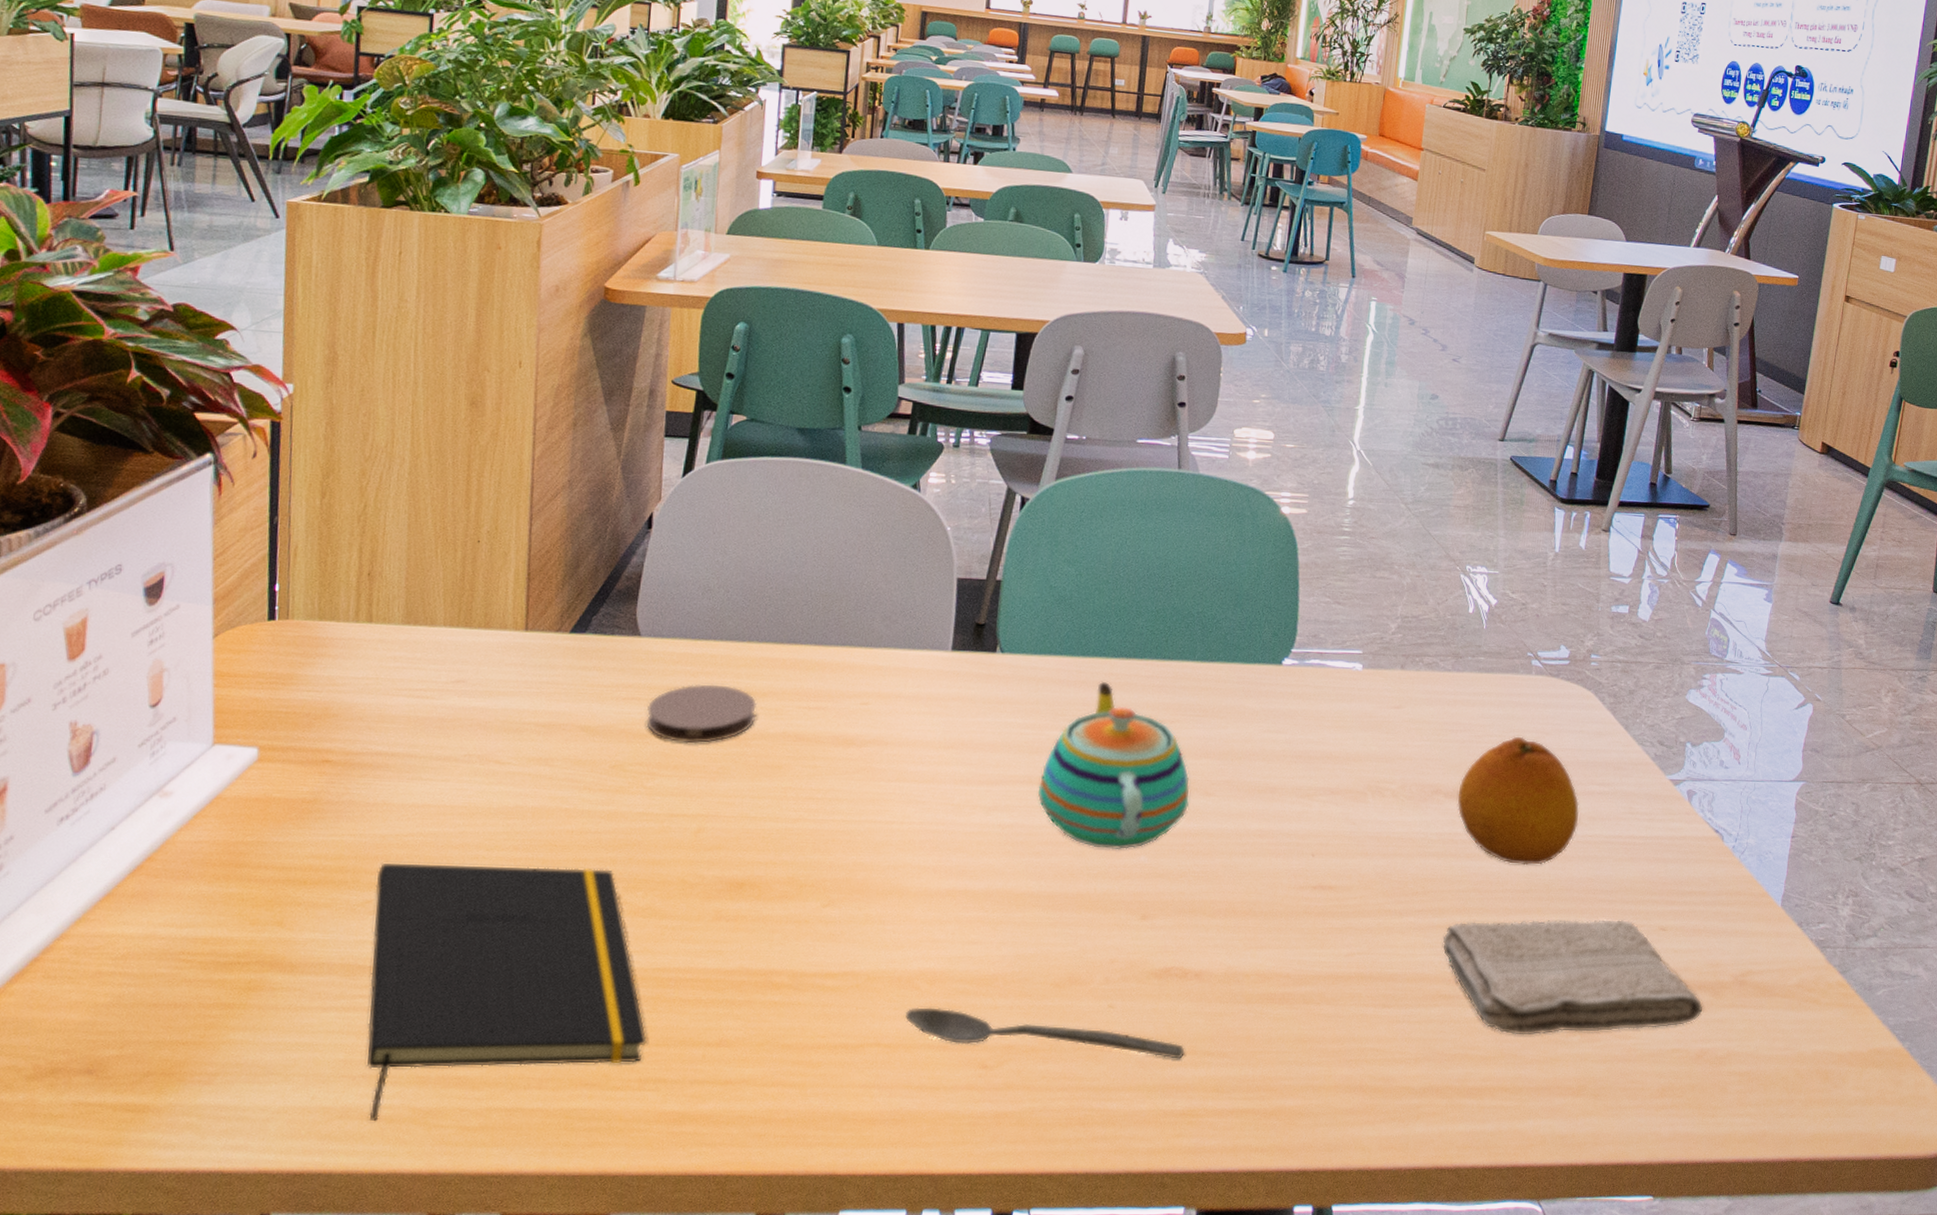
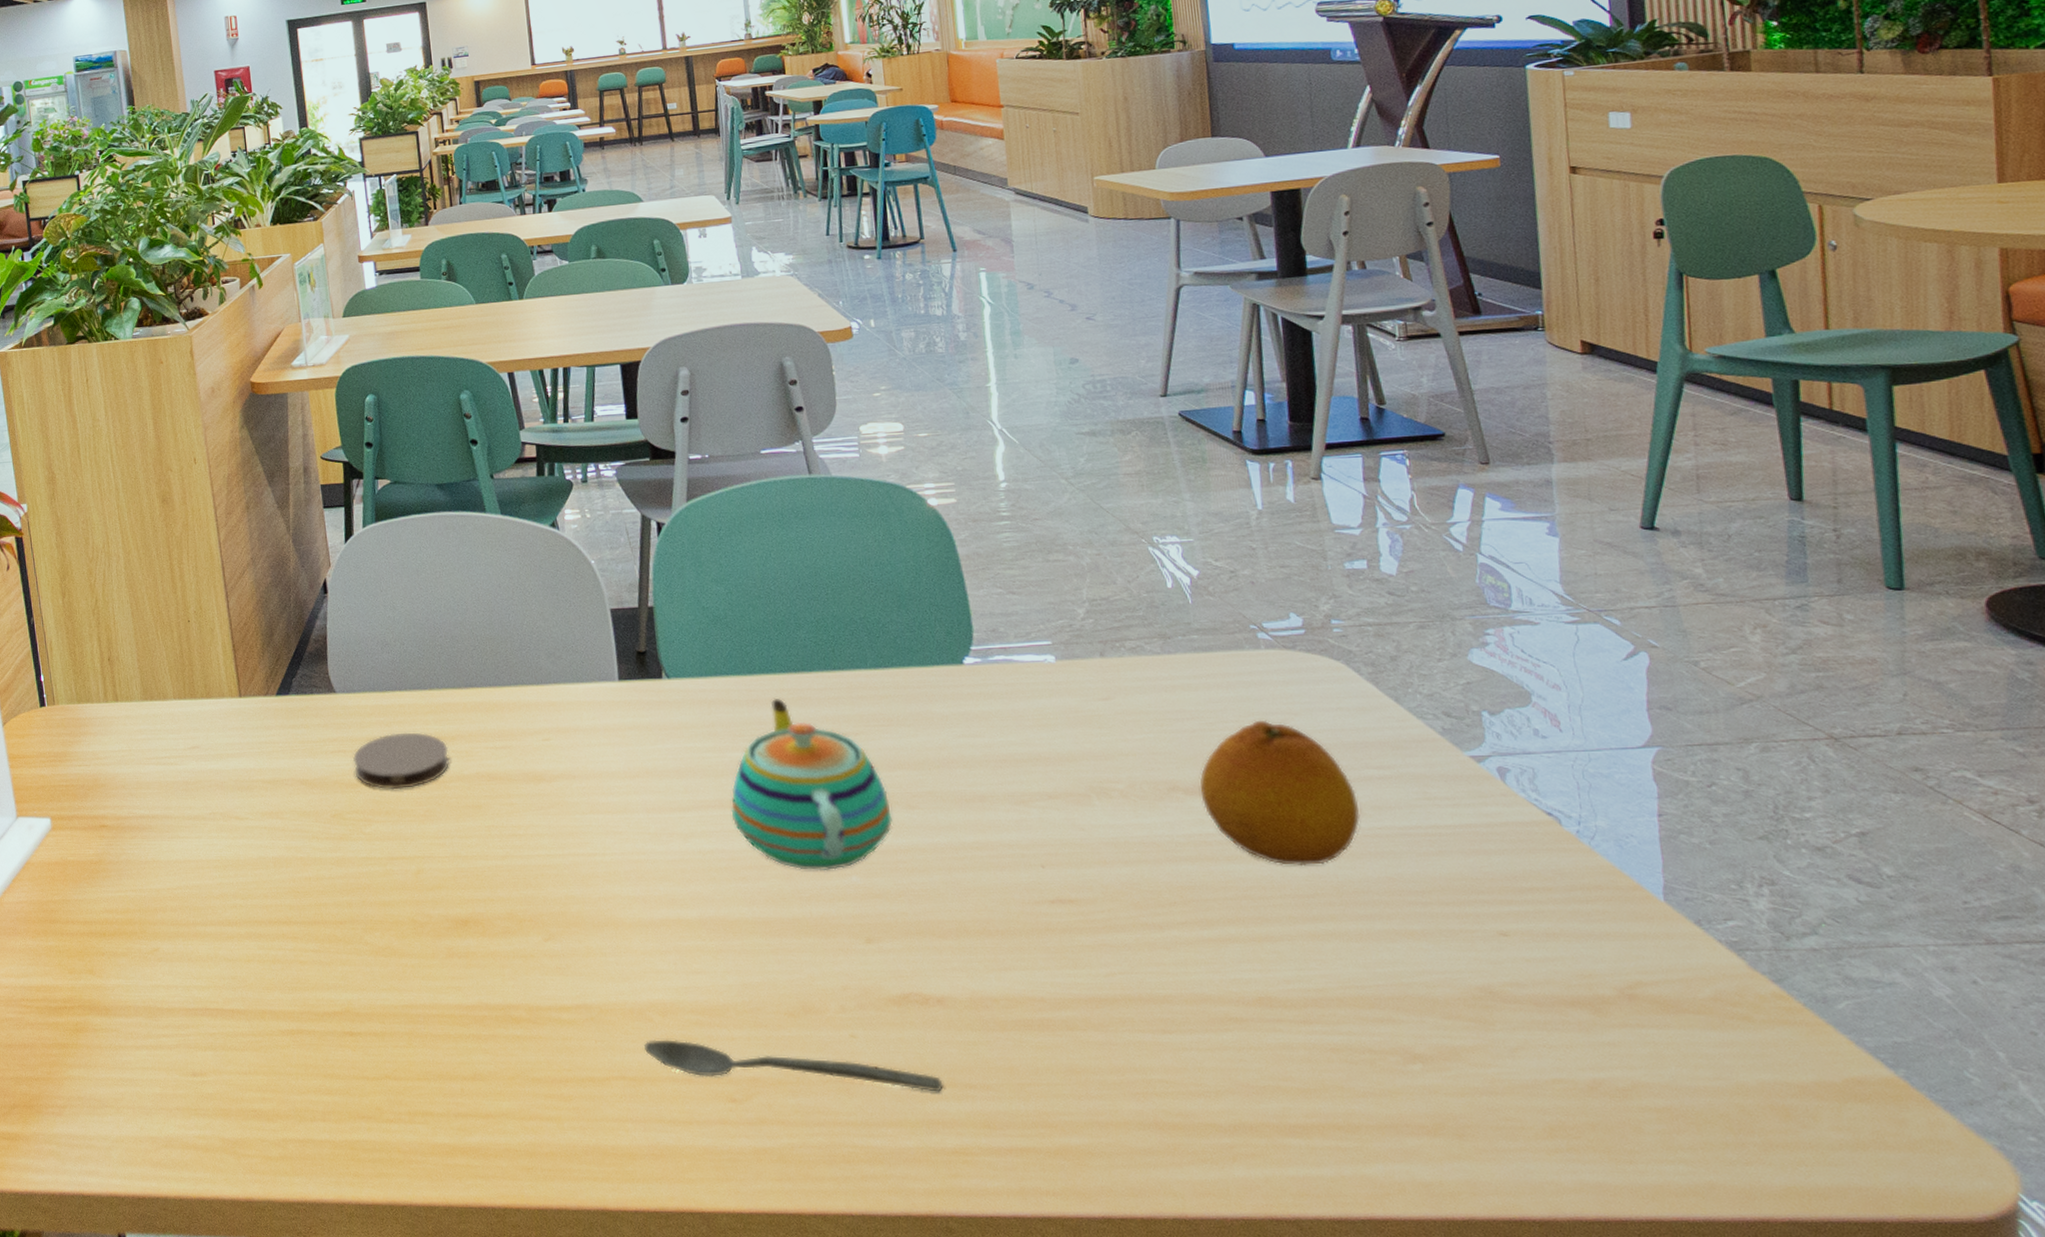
notepad: present [367,864,647,1121] -> none [158,912,409,1150]
washcloth: present [1442,919,1704,1035] -> none [1218,925,1583,1064]

